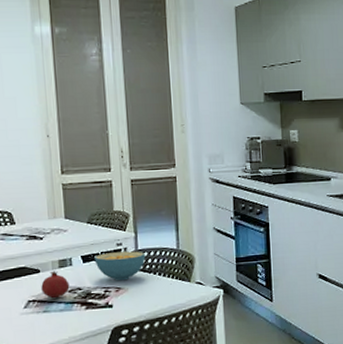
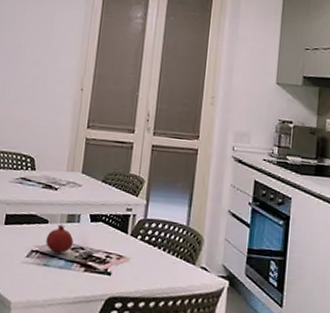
cereal bowl: present [94,251,146,281] -> none [102,216,154,249]

